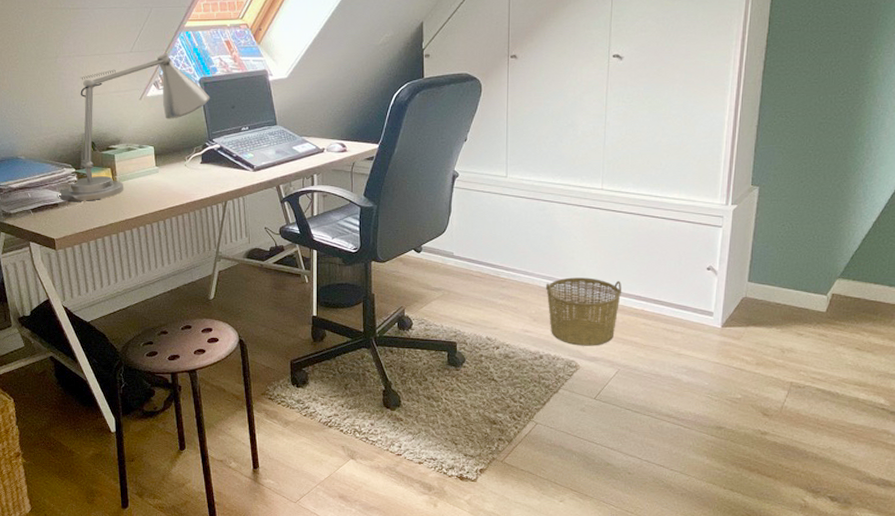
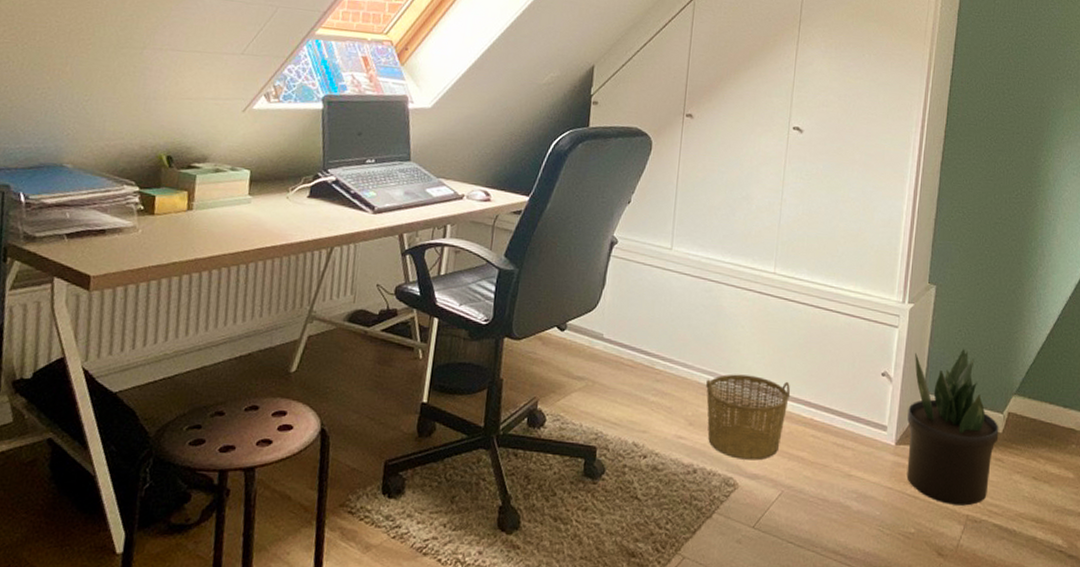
desk lamp: present [57,53,210,201] -> none [106,61,333,231]
planter: none [732,241,823,375] -> present [906,349,999,506]

